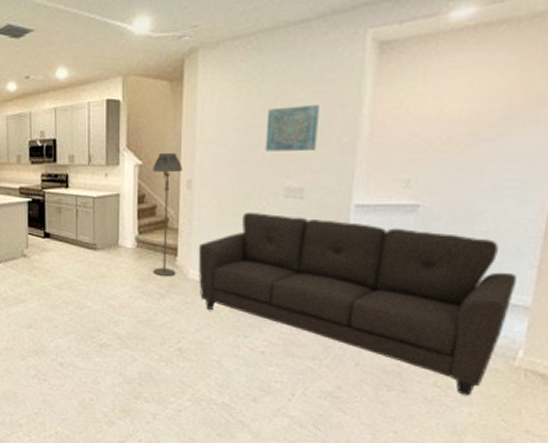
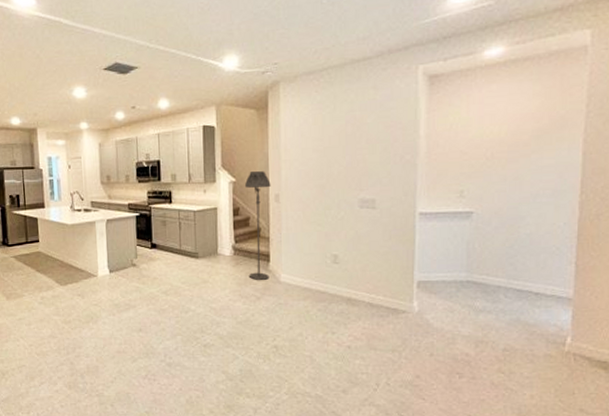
sofa: present [198,212,517,396] -> none [287,221,558,380]
wall art: present [265,105,319,152] -> none [340,128,384,169]

